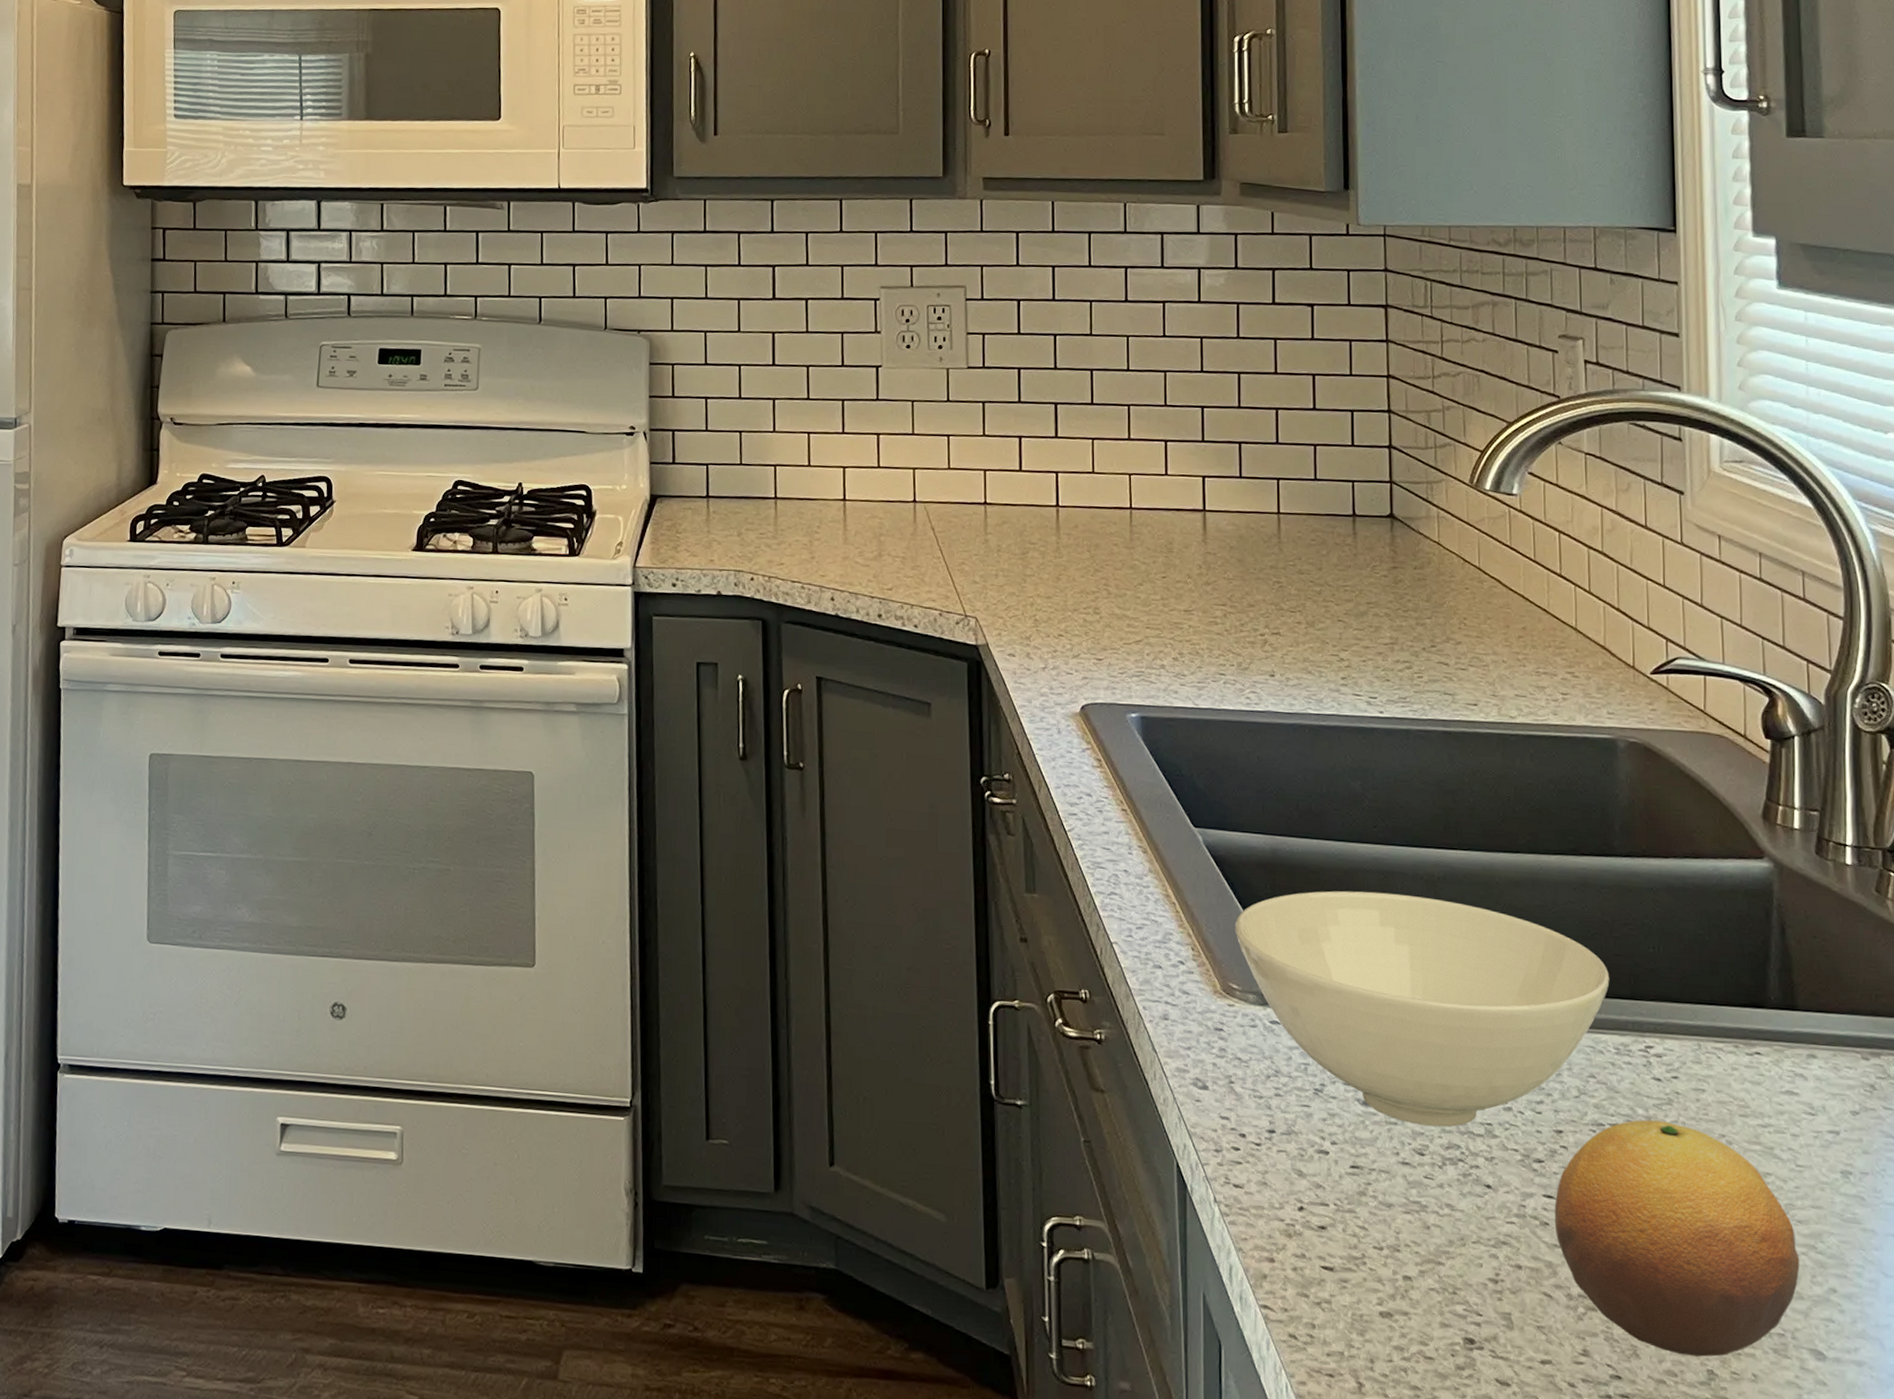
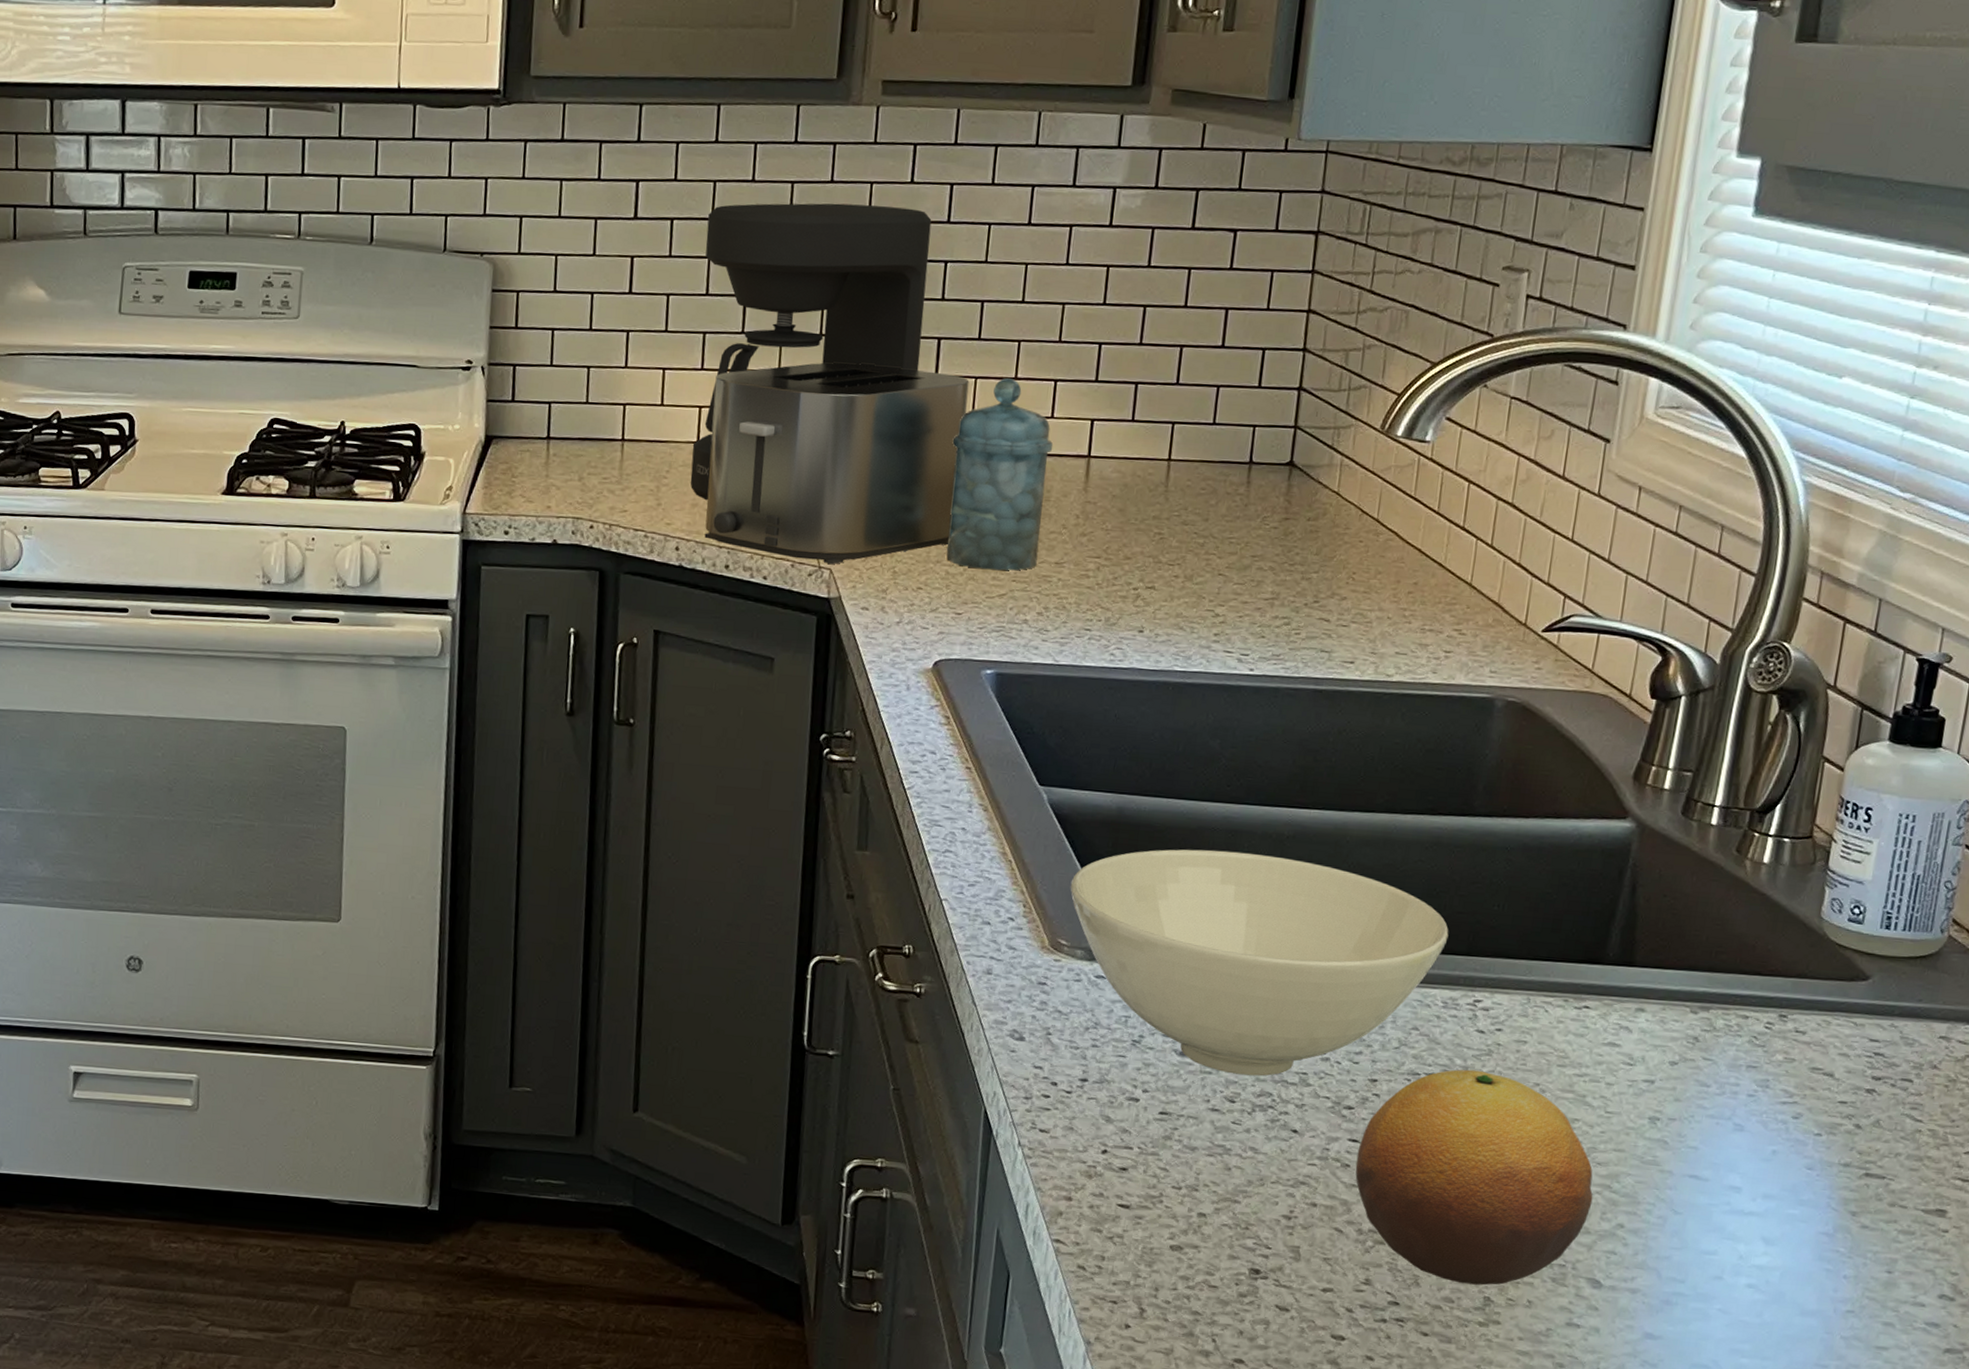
coffee maker: none [838,284,1040,553] -> present [690,203,932,500]
toaster: none [855,426,1088,613] -> present [704,362,970,564]
canister: none [1077,439,1170,618] -> present [946,378,1054,571]

